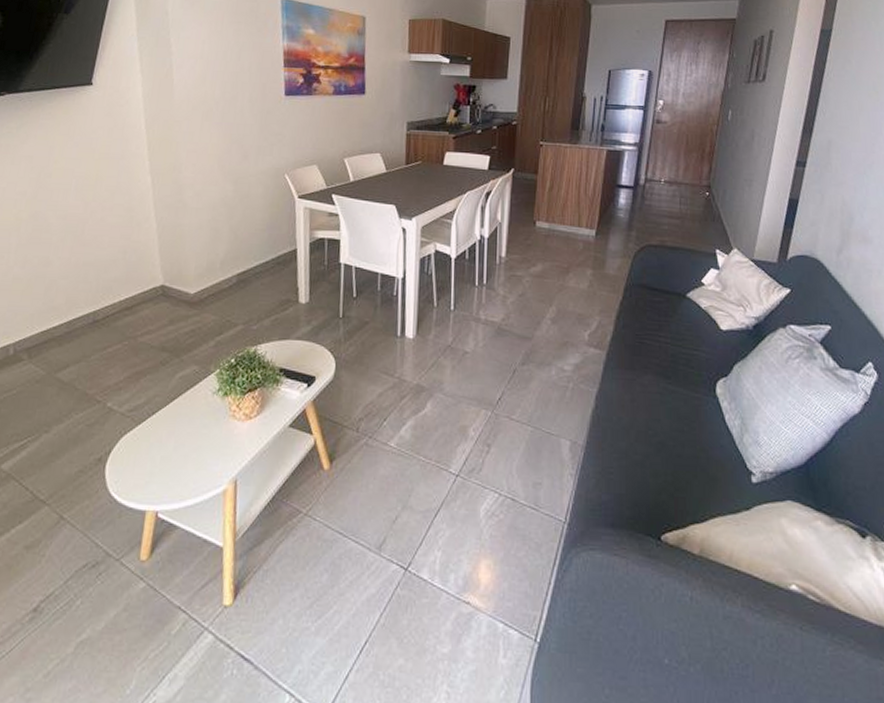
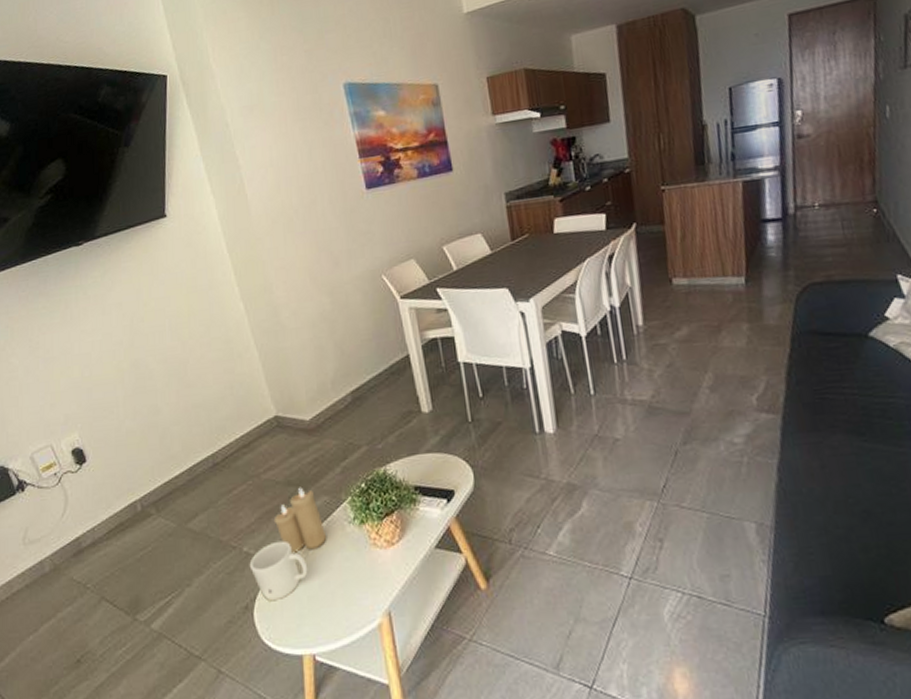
mug: none [110,401,167,457] -> present [249,540,308,602]
candle: none [142,354,190,414] -> present [273,487,327,553]

